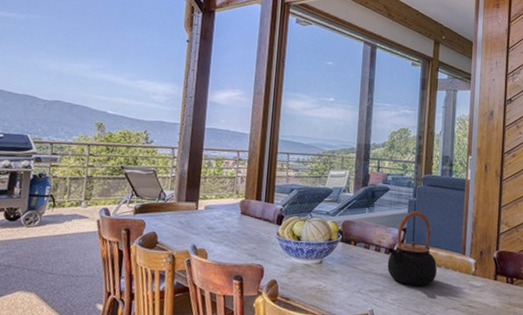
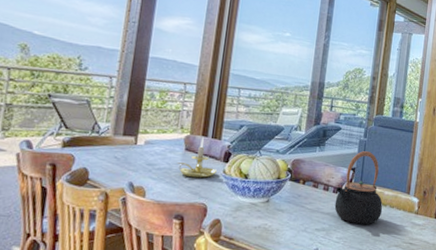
candle holder: none [233,201,271,241] -> present [176,137,217,178]

